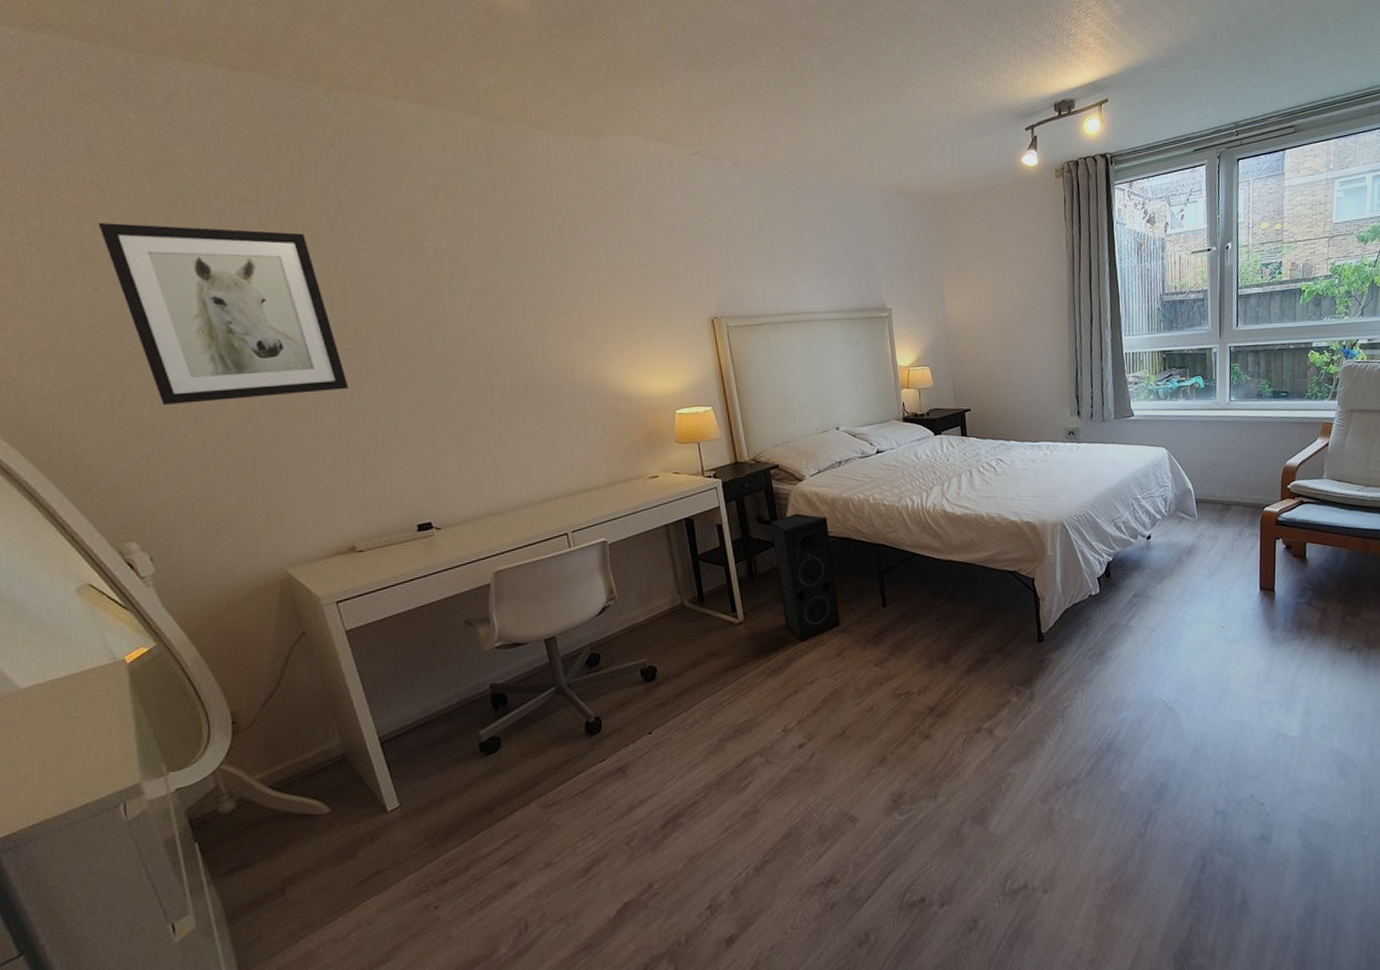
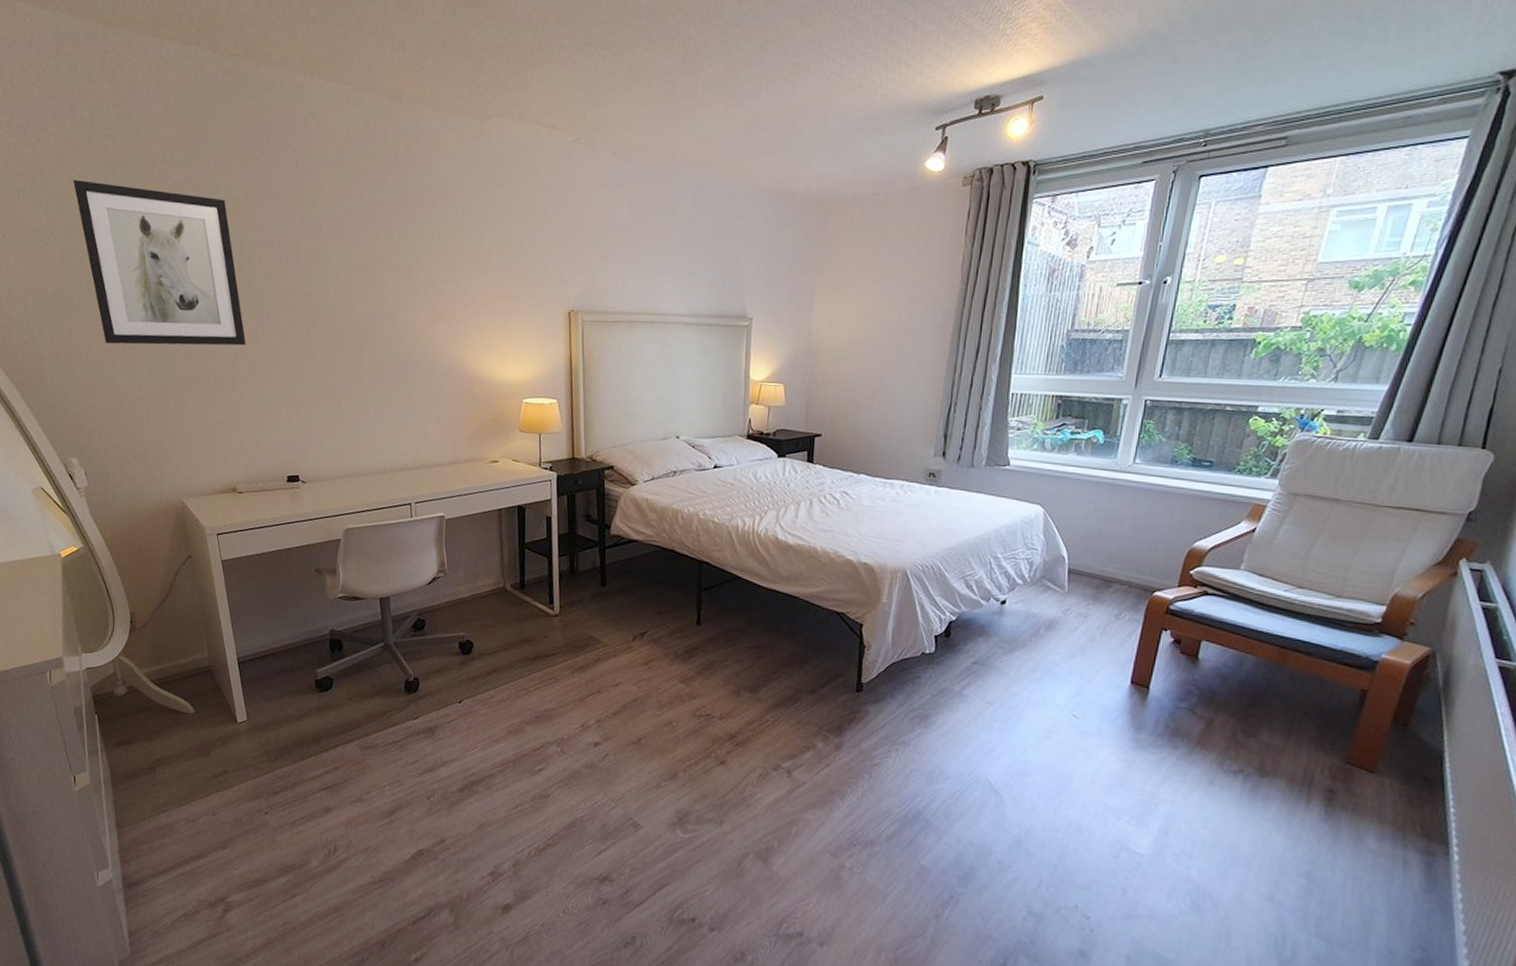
speaker: present [770,513,842,642] -> none [597,517,655,644]

